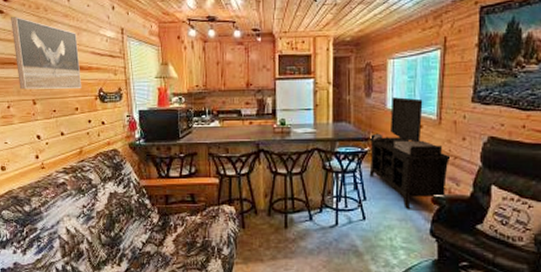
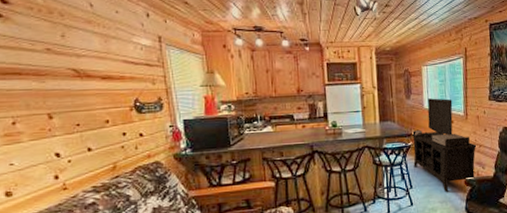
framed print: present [11,17,82,90] -> none [13,21,113,103]

